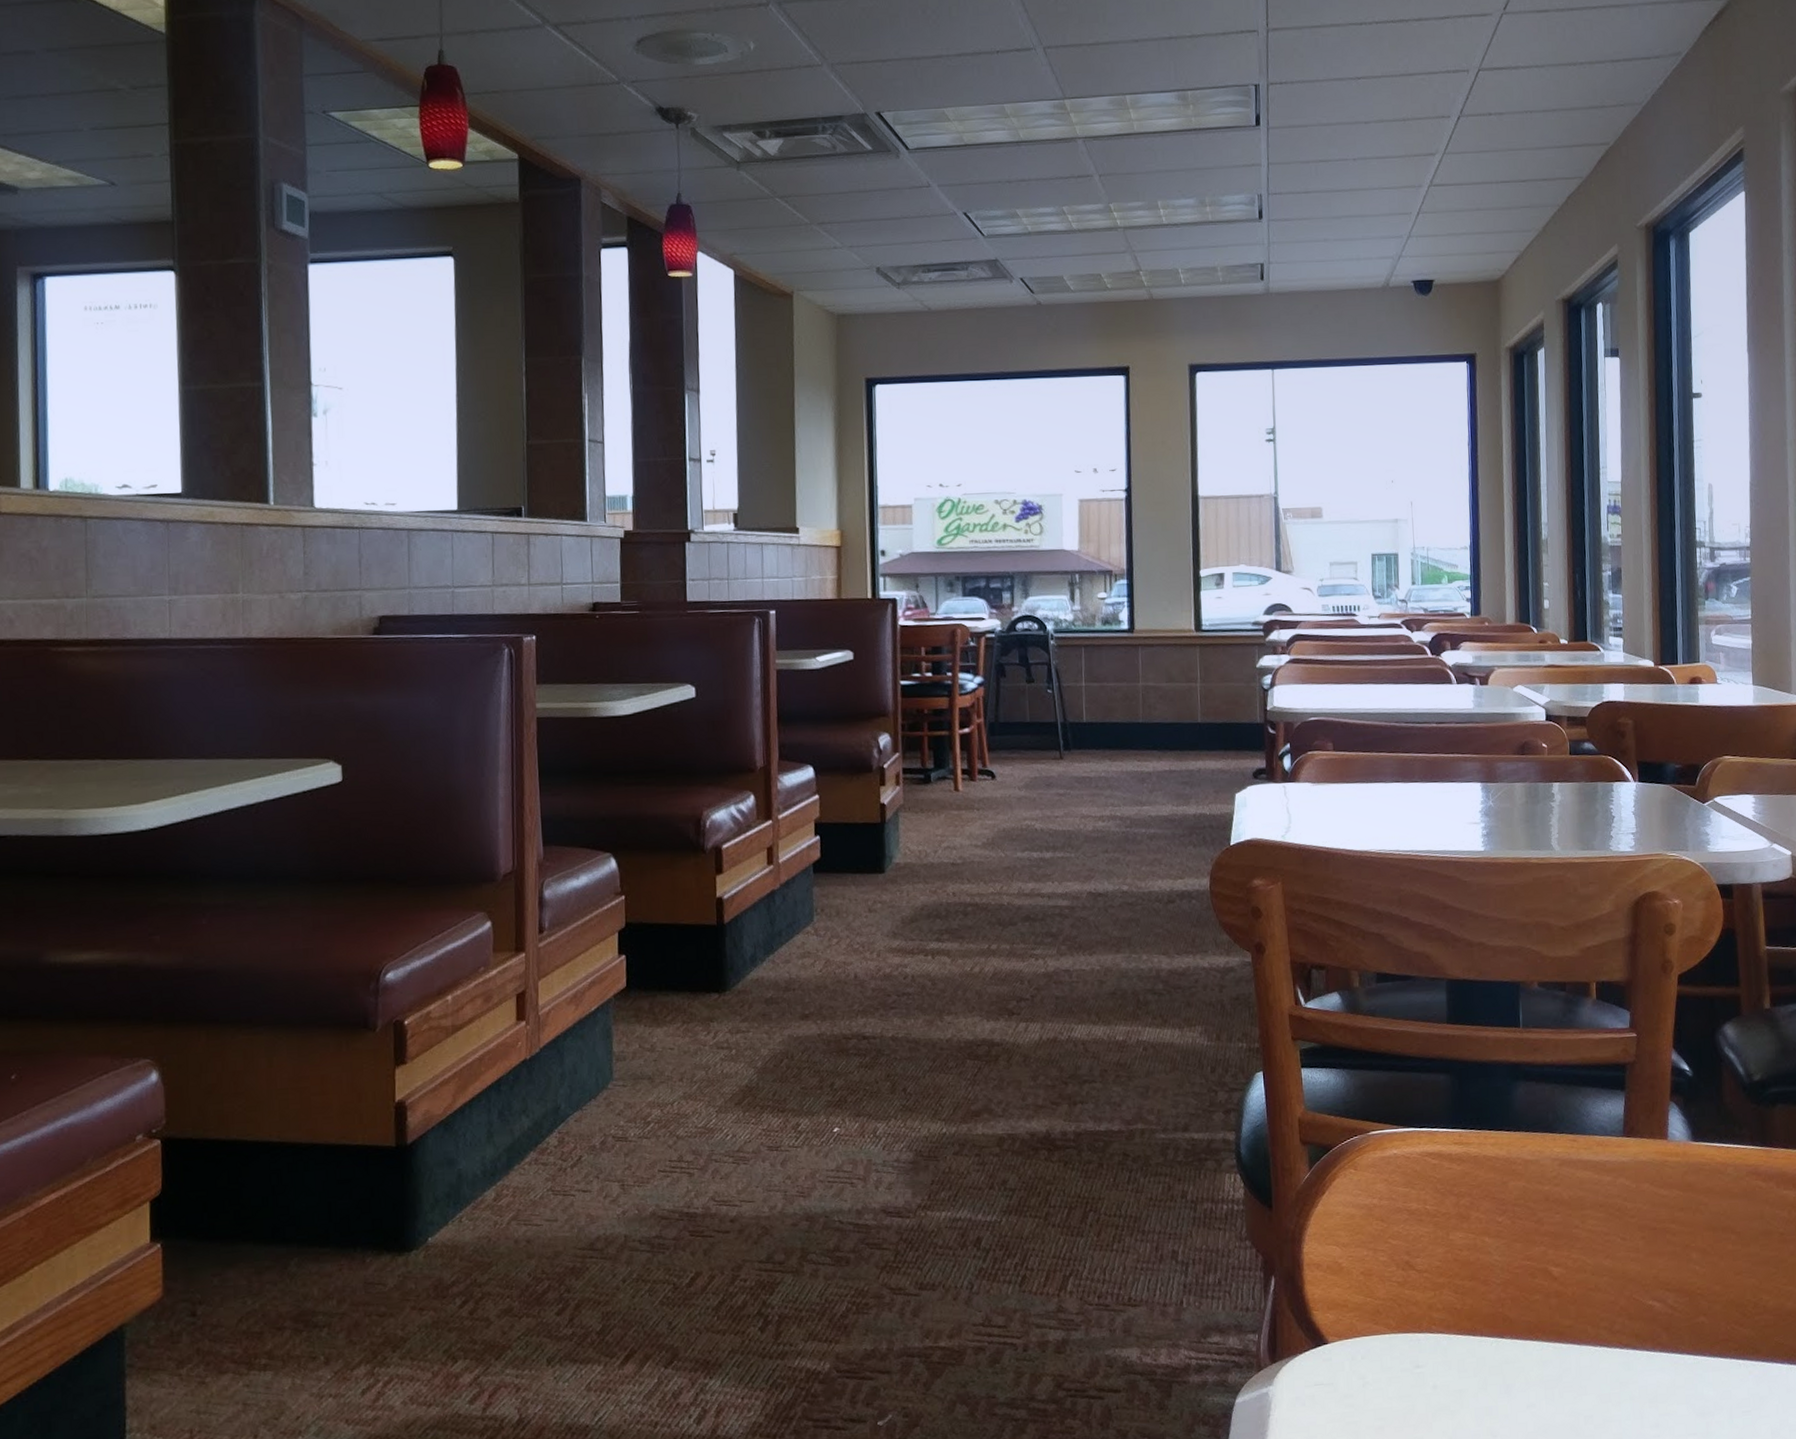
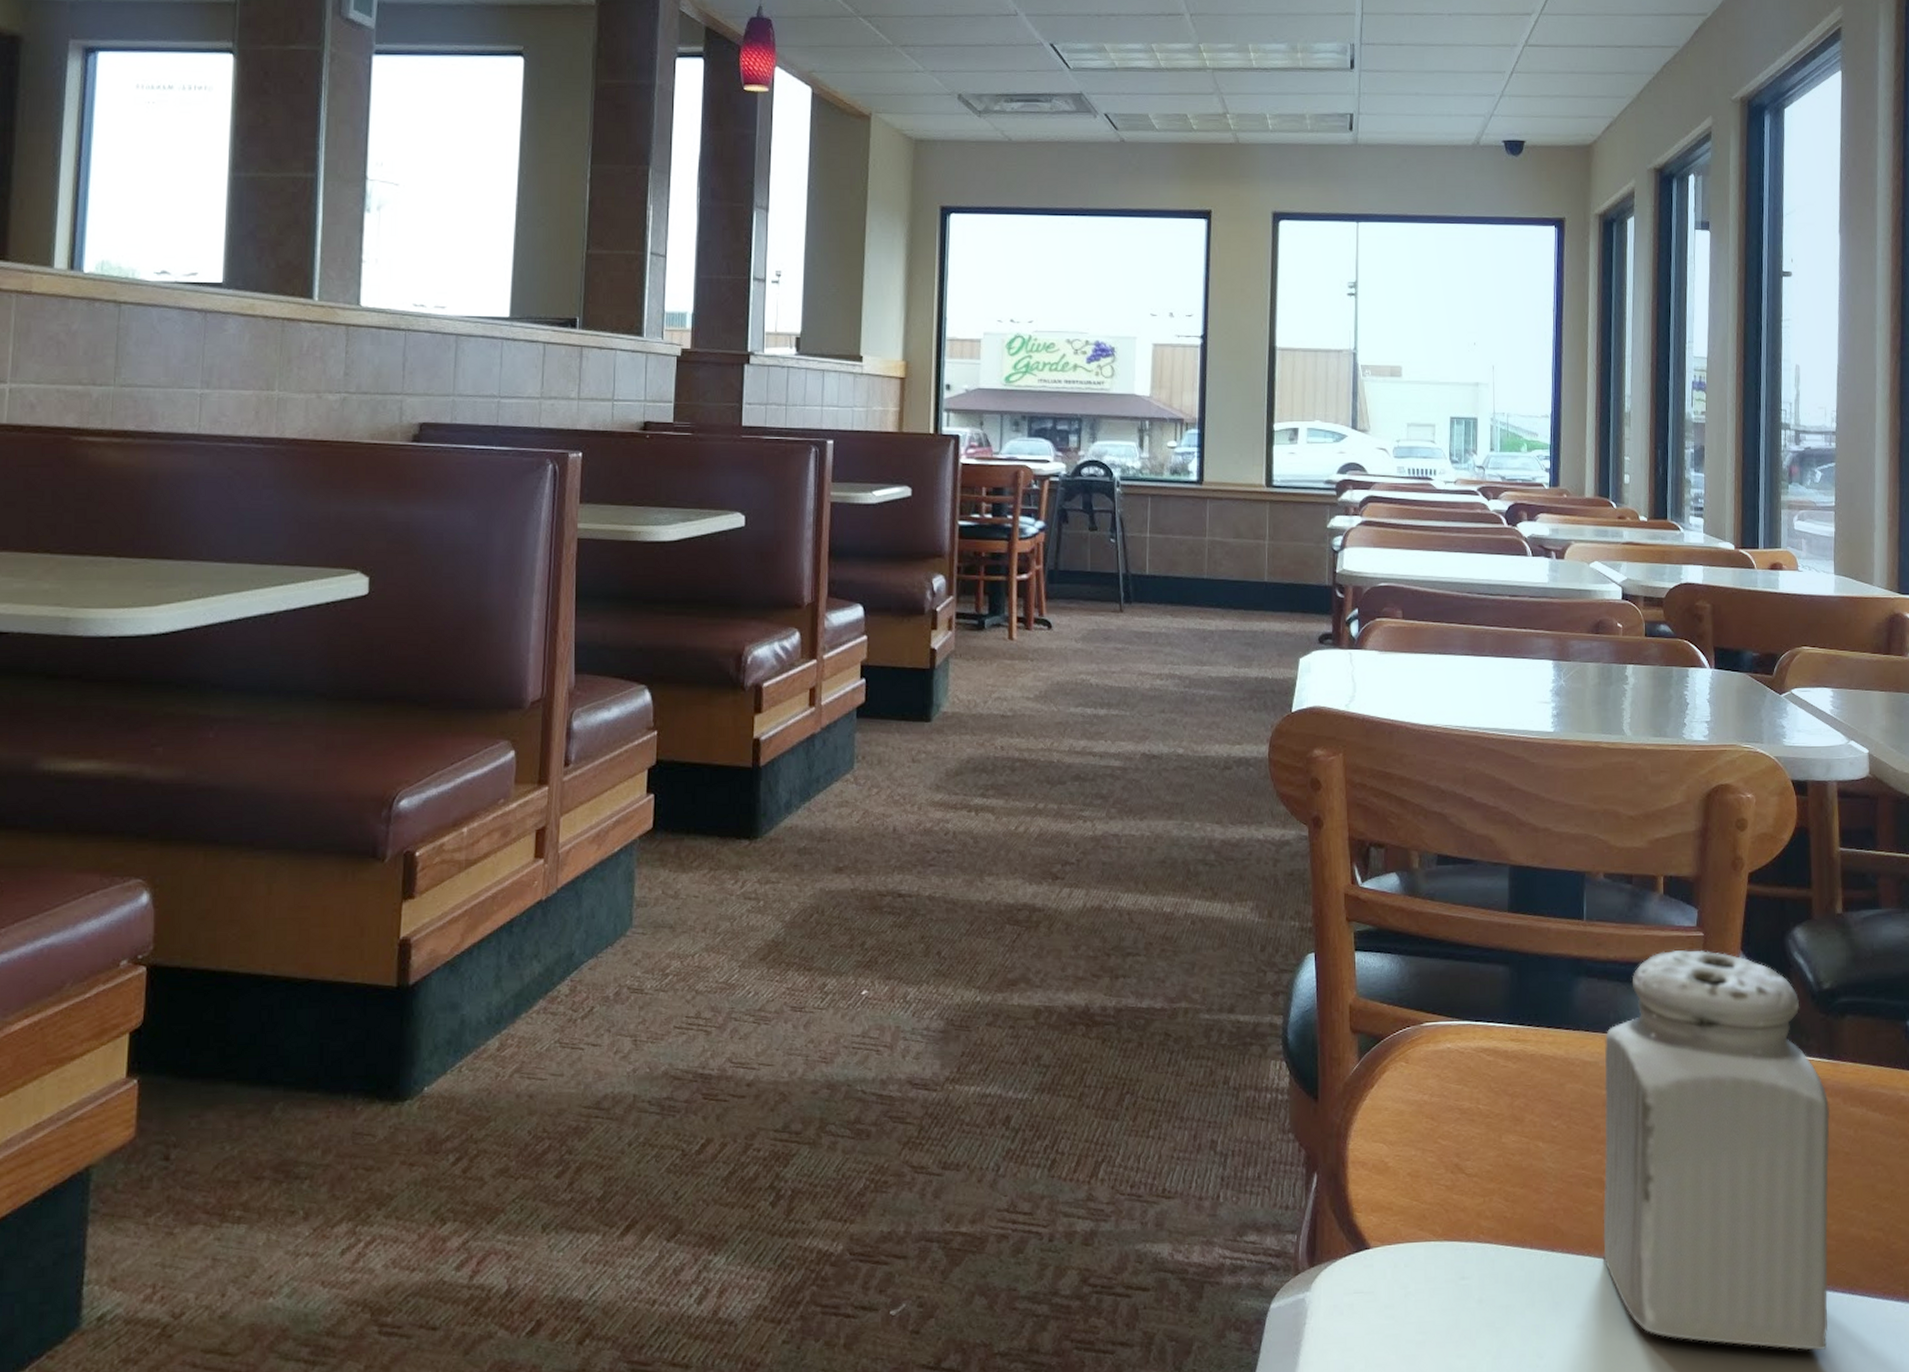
salt shaker: none [1545,1050,1768,1418] -> present [1603,950,1831,1351]

